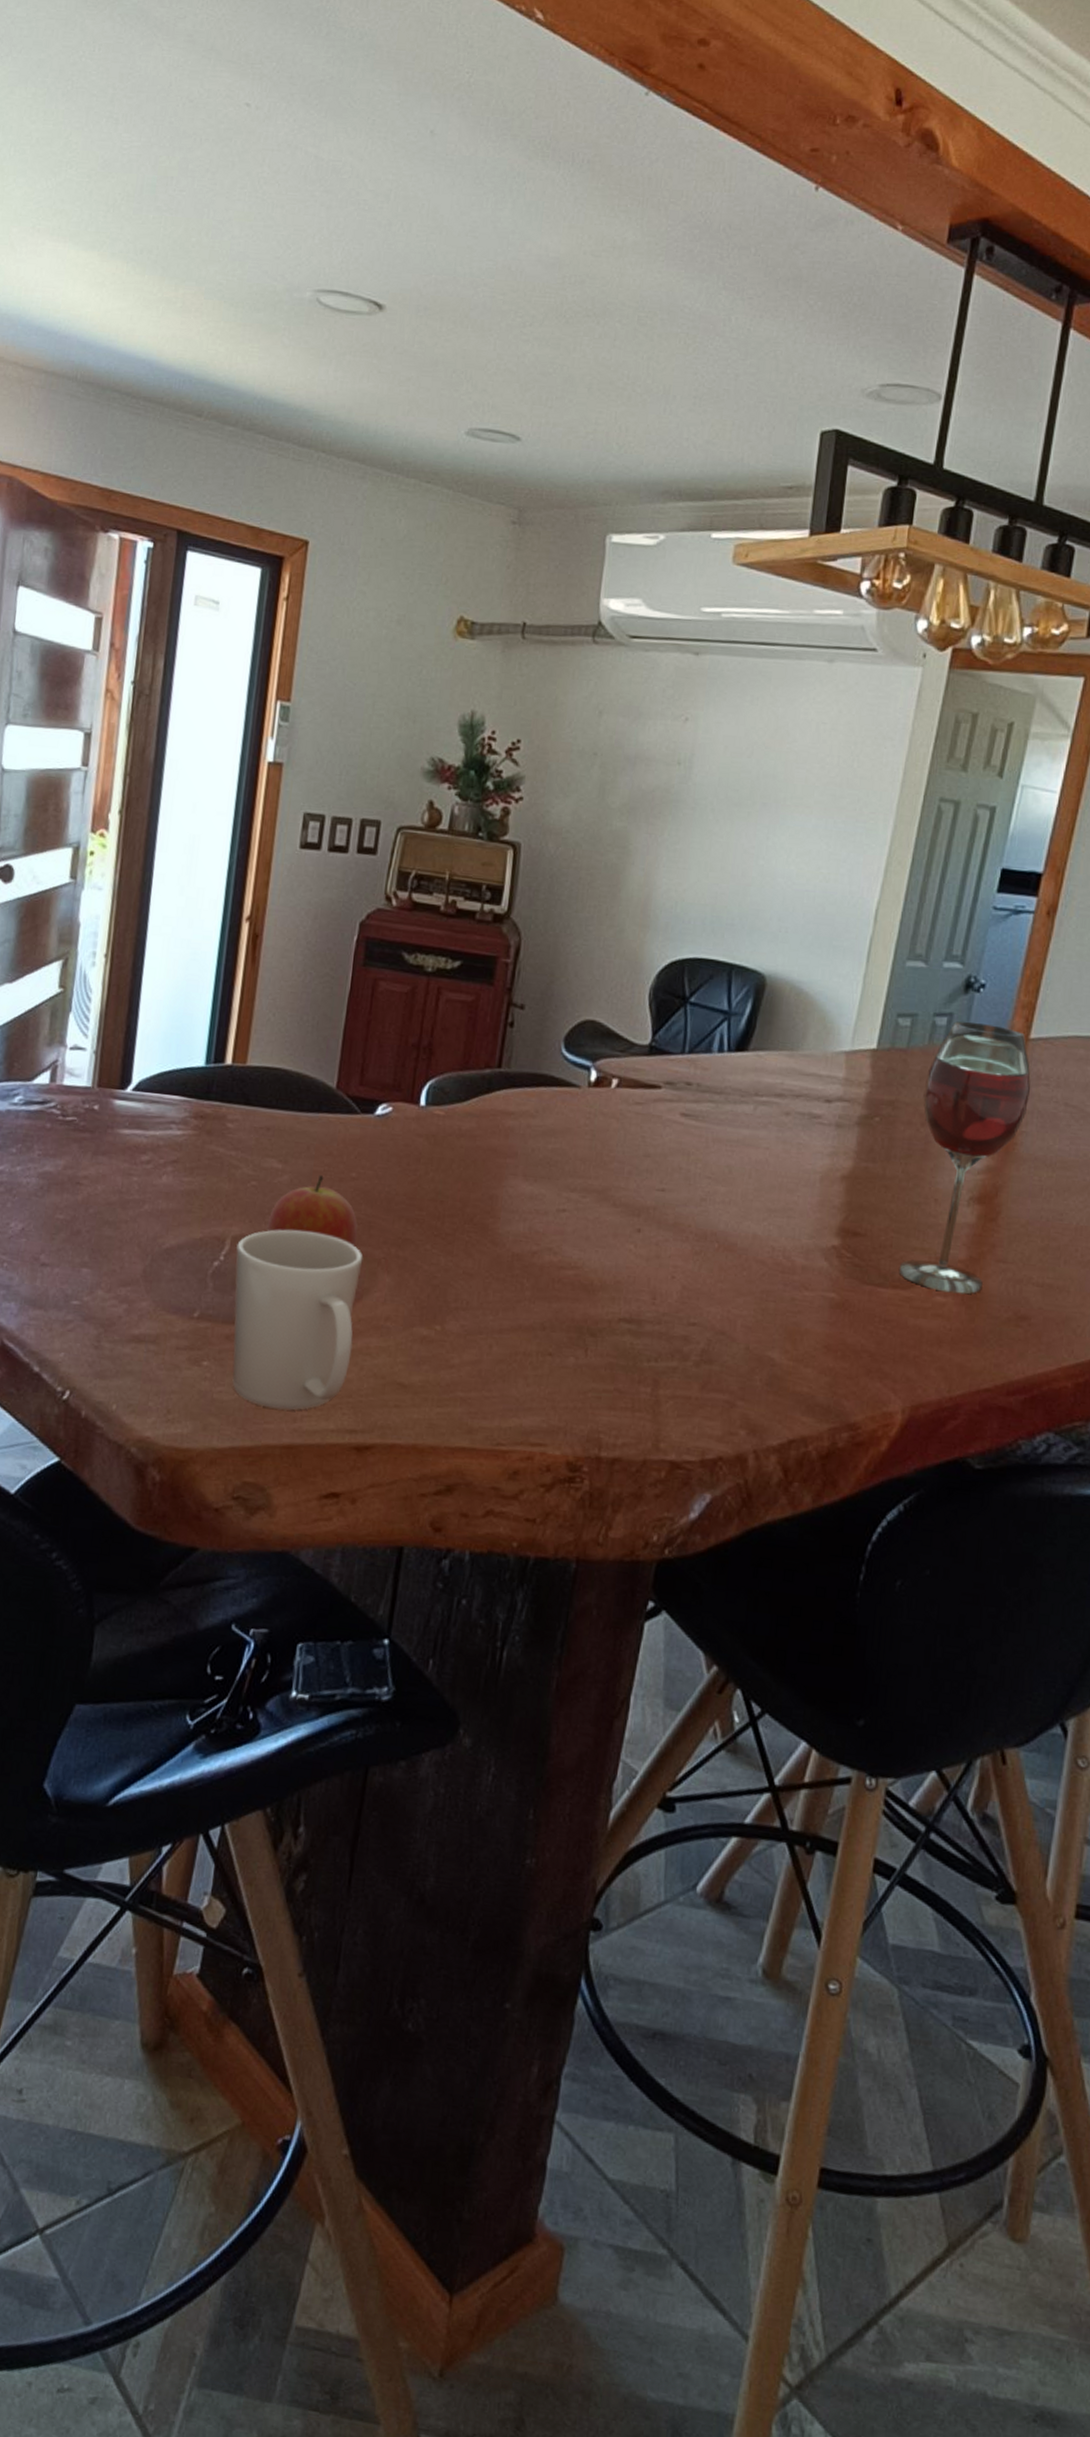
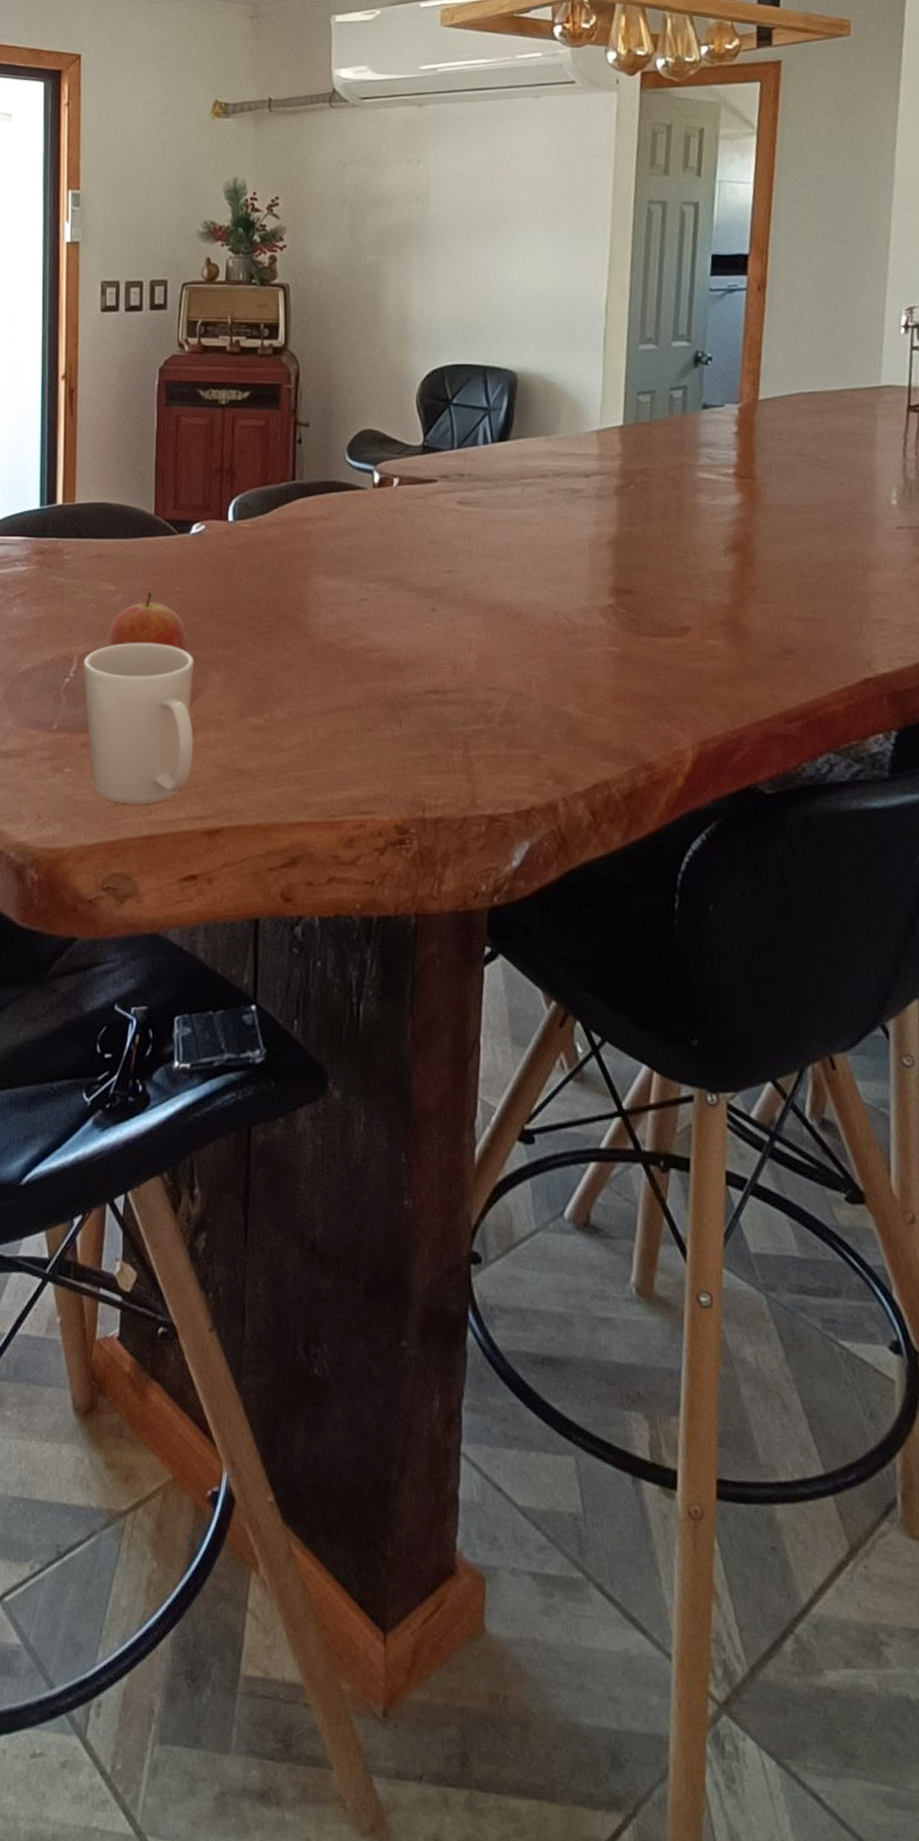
wineglass: present [898,1021,1031,1294] -> none [670,391,767,635]

